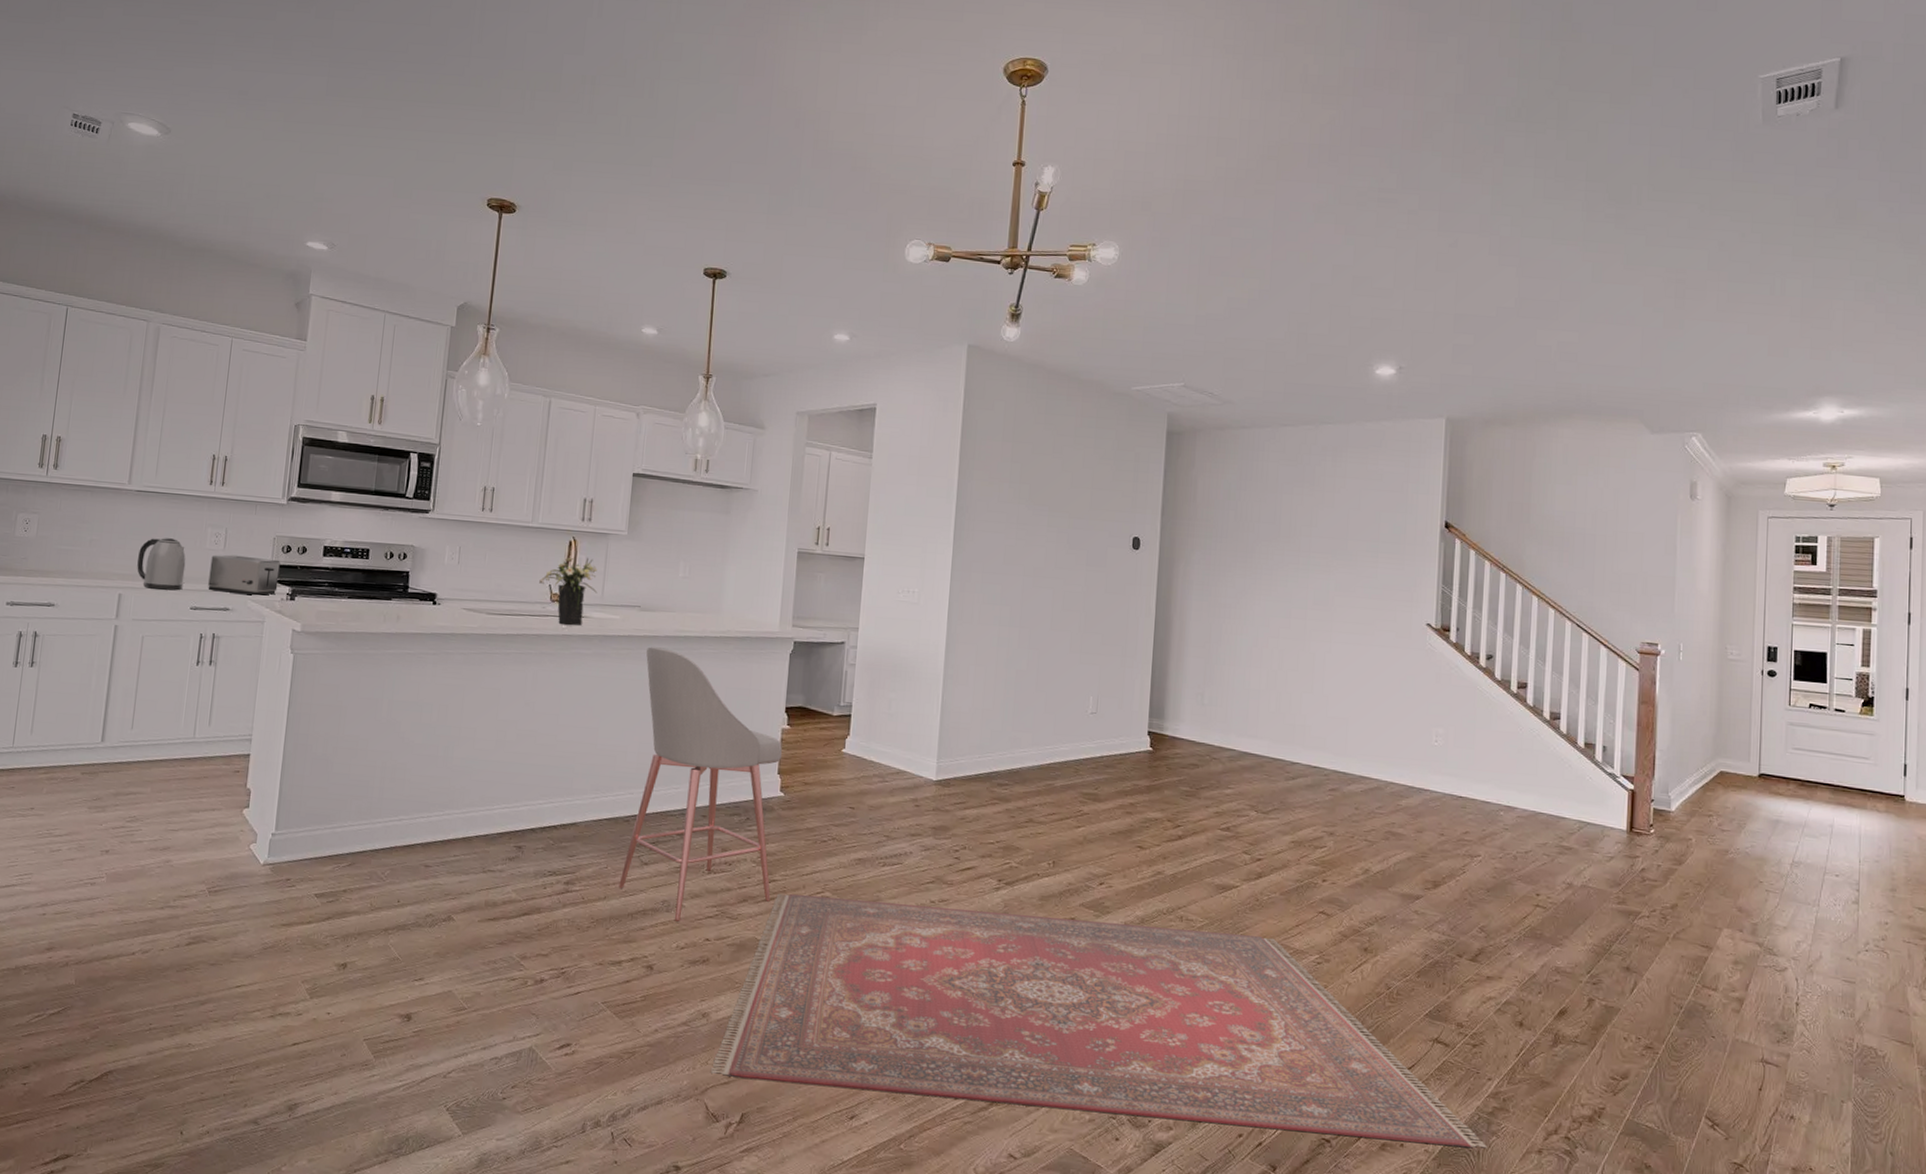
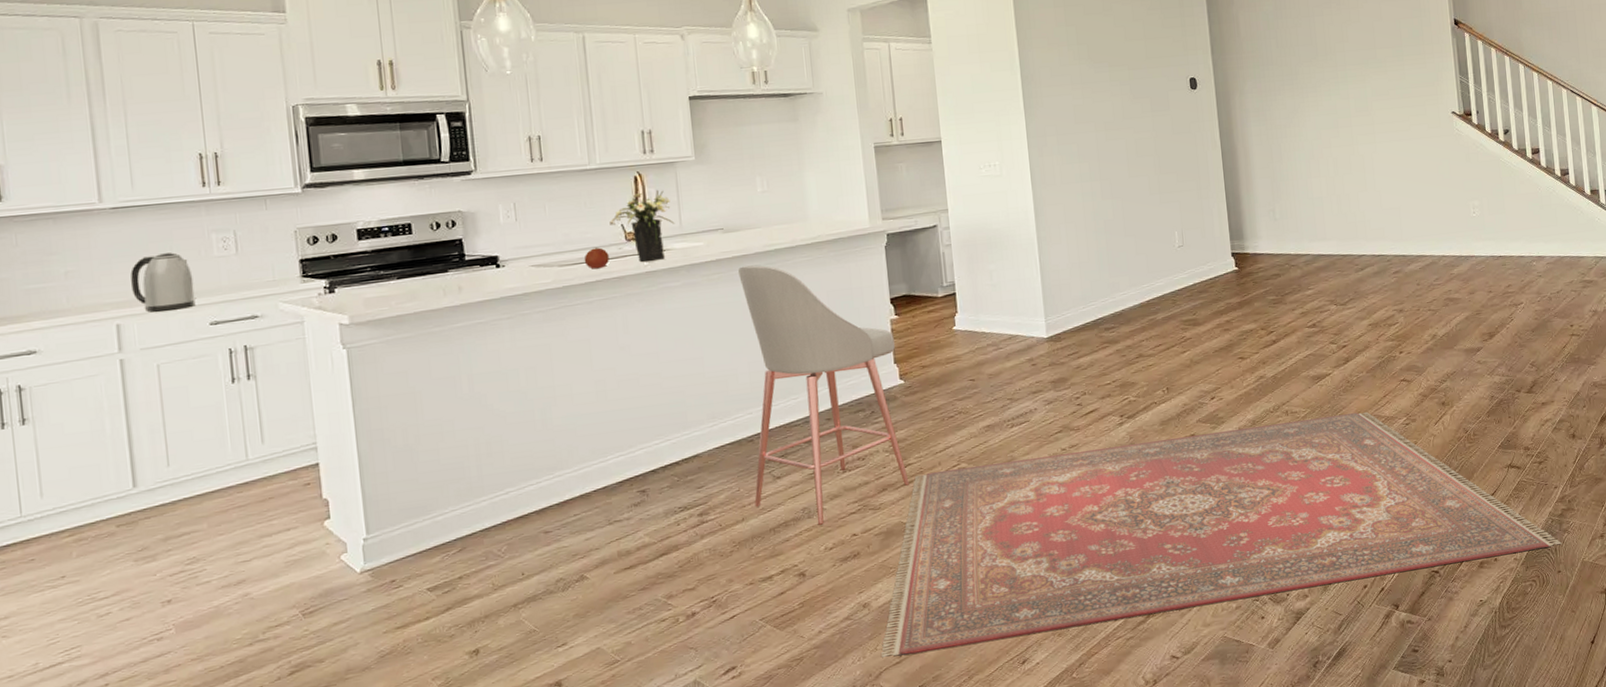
toaster: present [208,554,281,596] -> none [223,253,312,301]
fruit: none [509,602,533,623] -> present [584,247,609,269]

